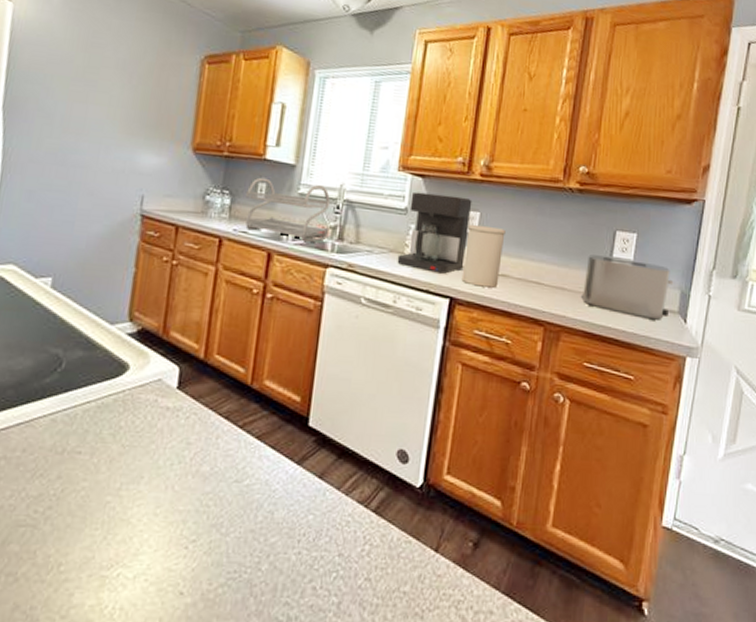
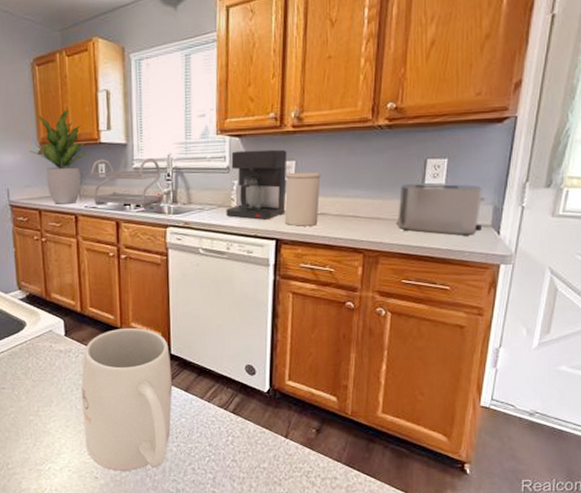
mug: none [175,385,308,585] -> present [81,327,173,471]
potted plant: none [178,116,253,224] -> present [29,110,91,204]

